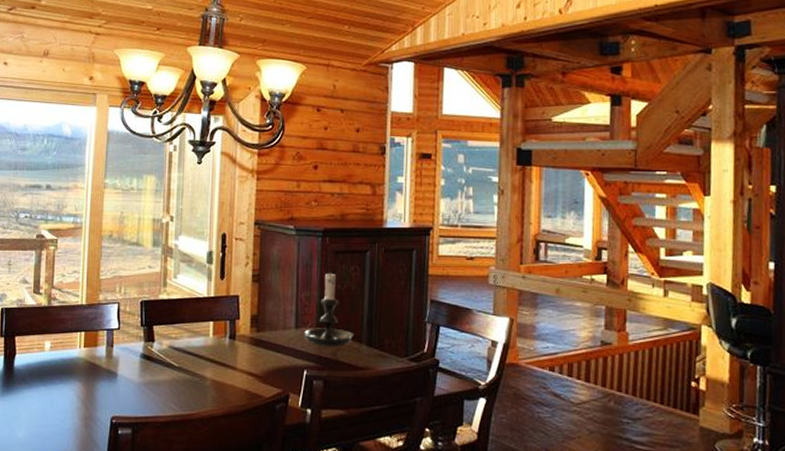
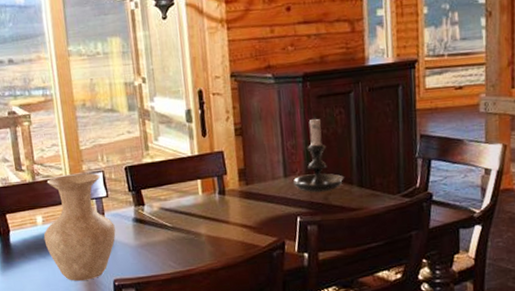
vase: none [48,302,121,414] -> present [43,173,116,281]

